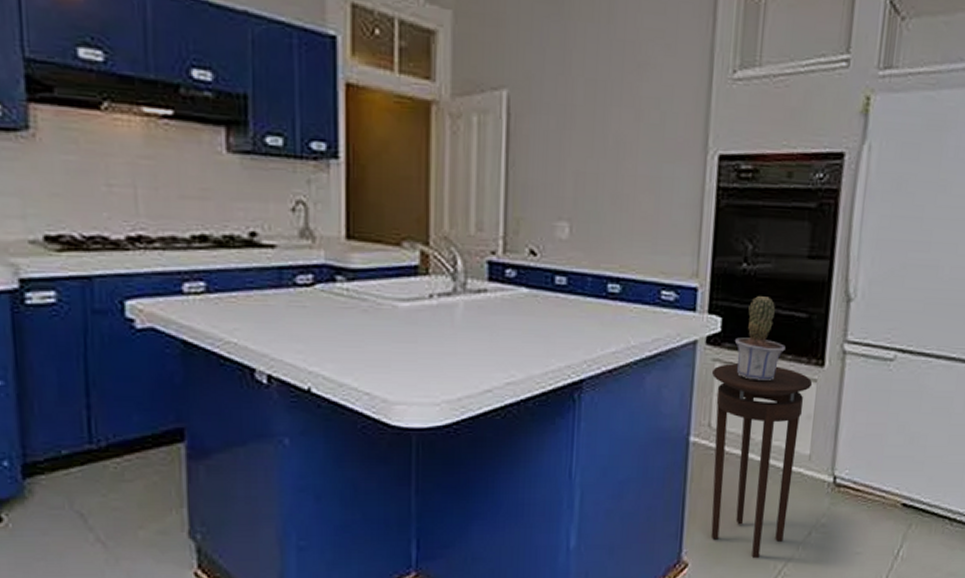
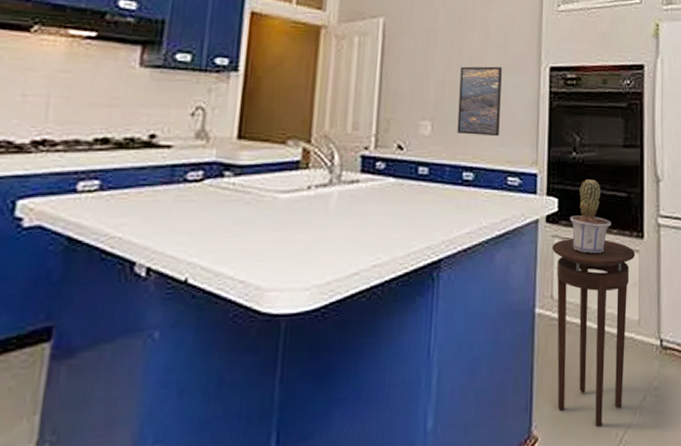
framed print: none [600,153,657,243] -> present [457,66,502,137]

